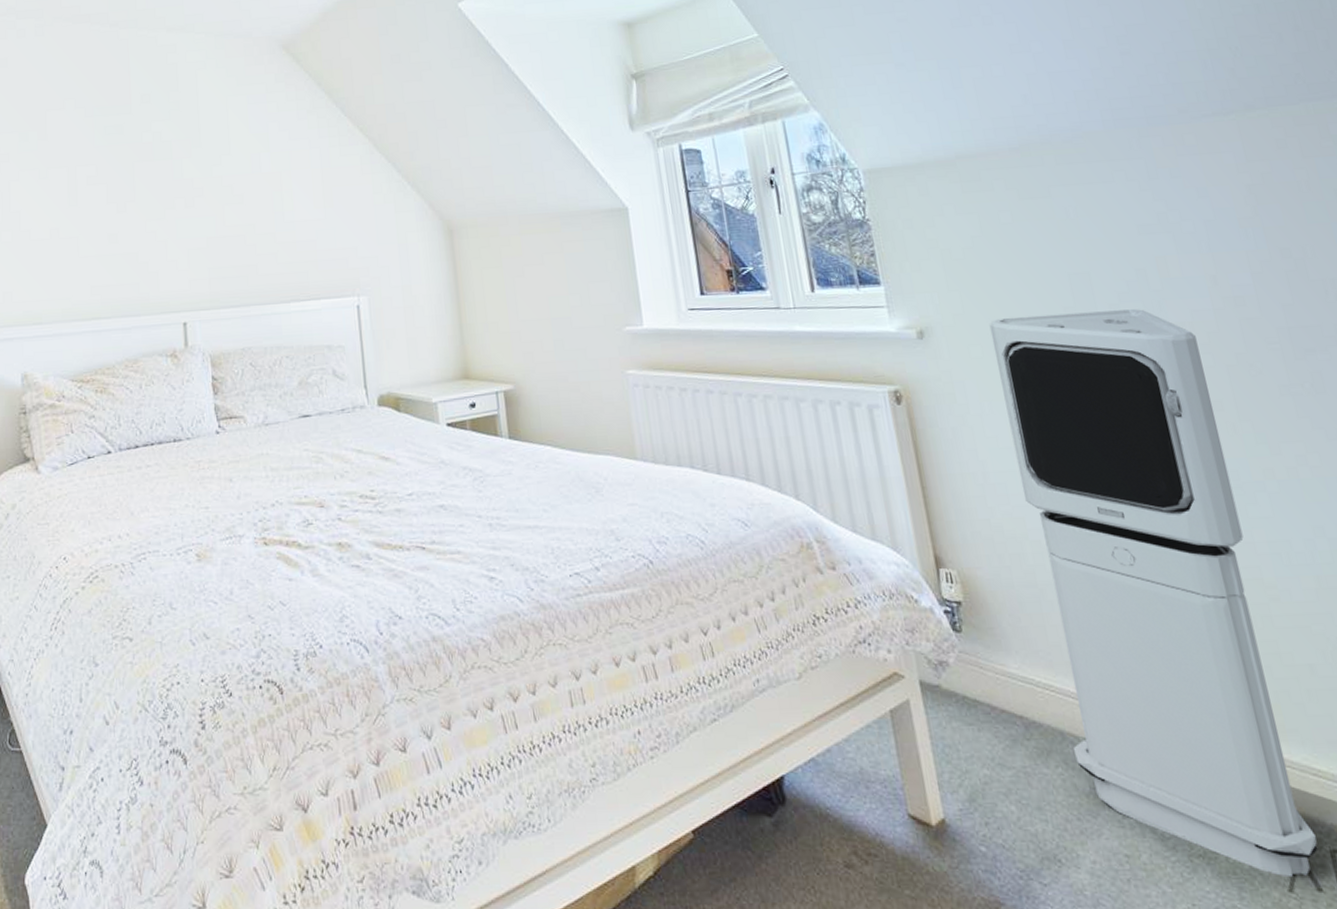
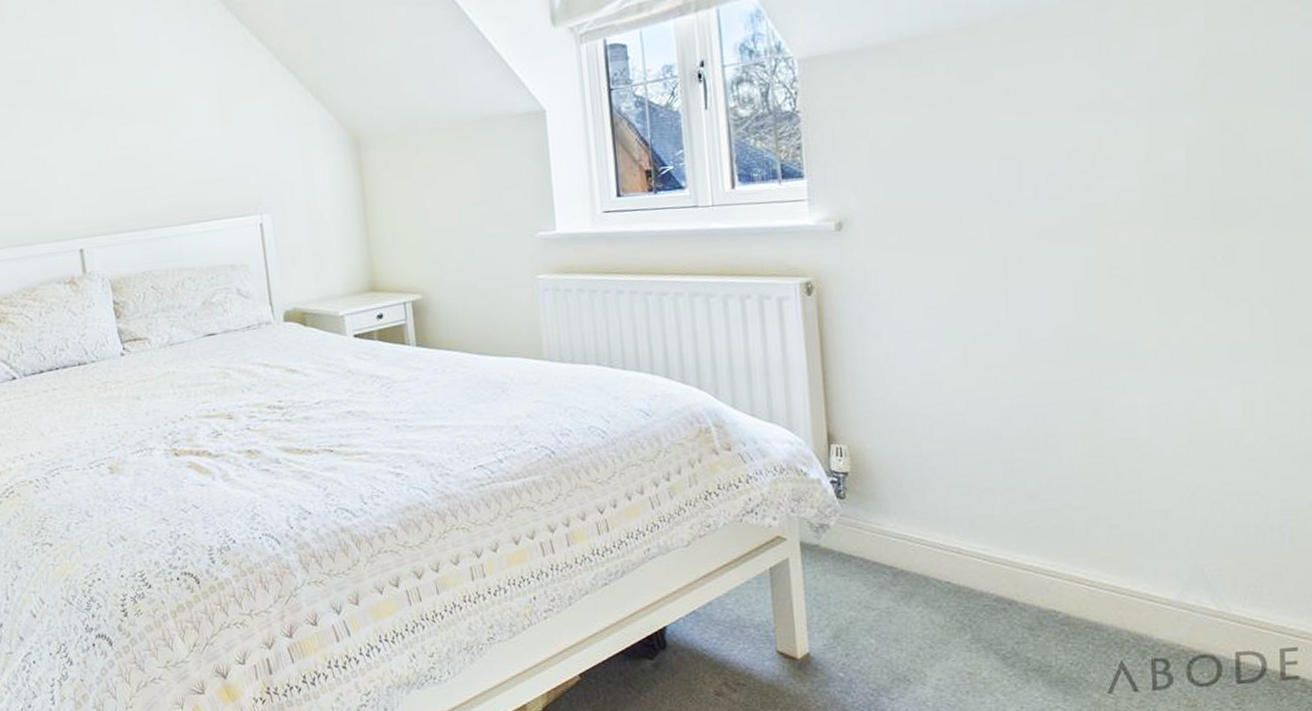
air purifier: present [989,309,1319,878] -> none [910,190,1141,682]

